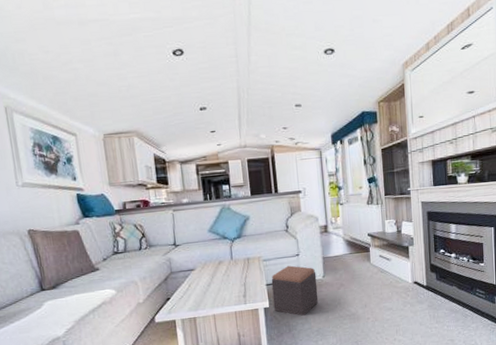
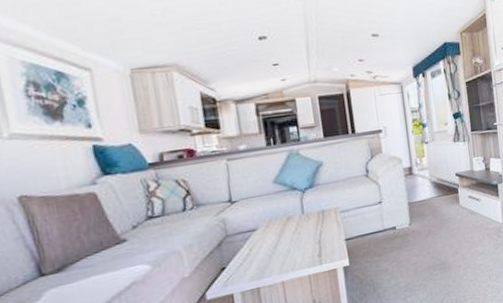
footstool: present [271,265,319,316] -> none [350,215,406,272]

